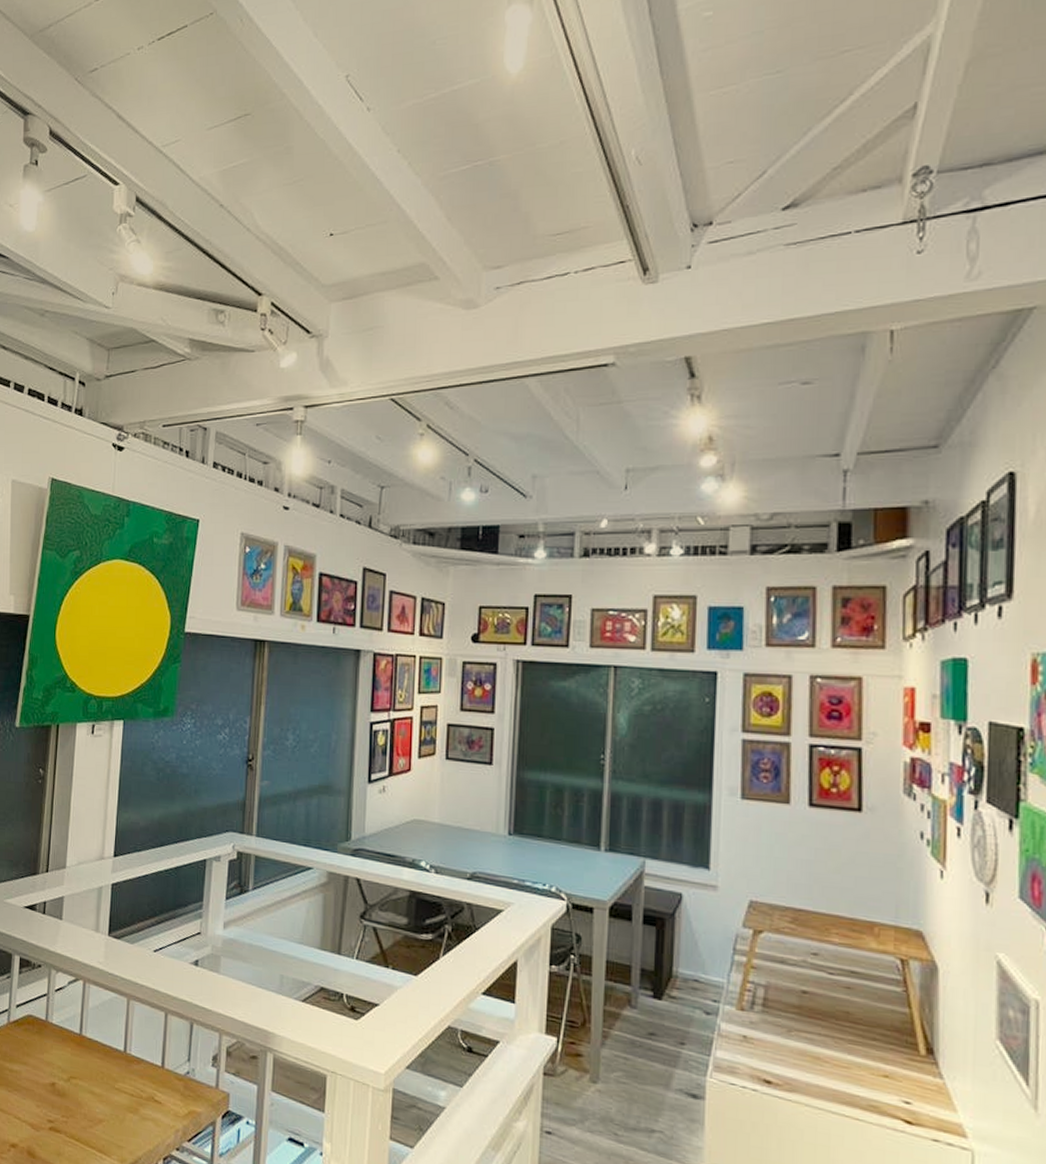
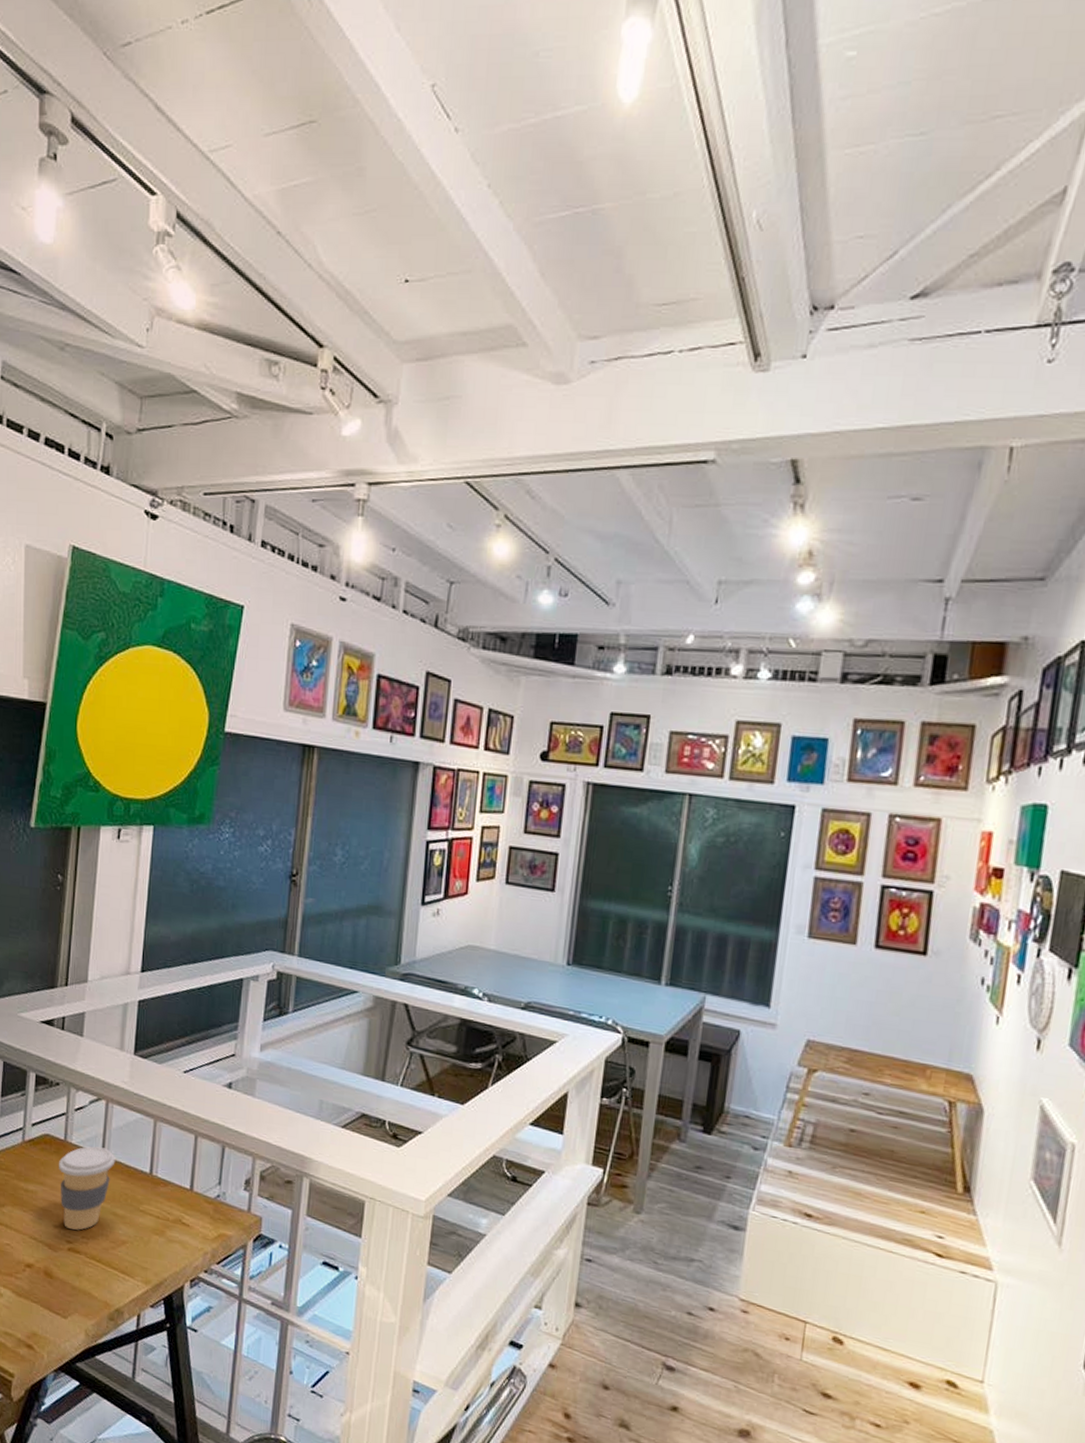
coffee cup: none [41,1025,92,1110] -> present [59,1146,116,1230]

